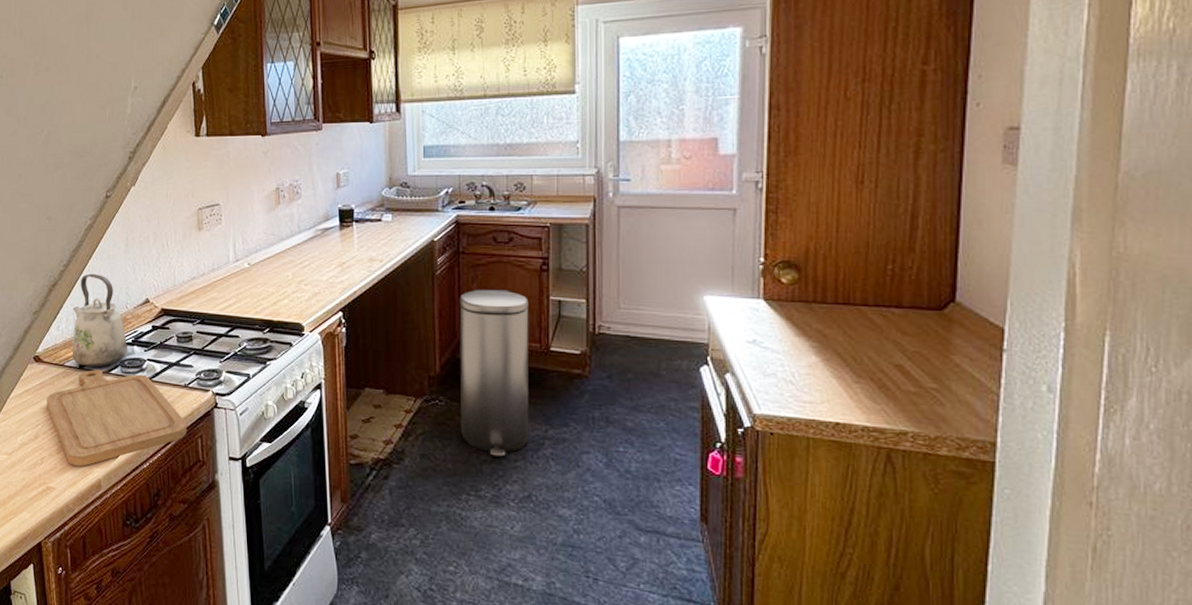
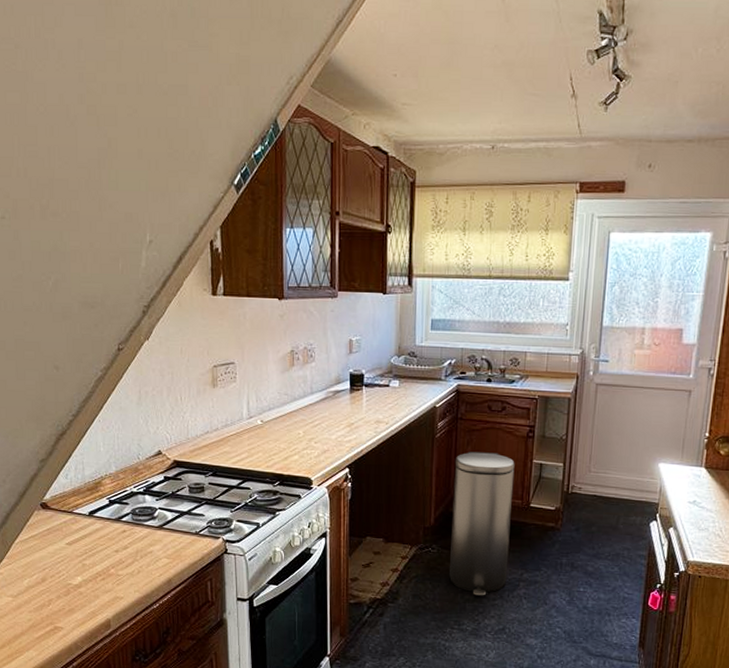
chopping board: present [46,370,187,466] -> none [54,517,197,607]
kettle: present [72,273,127,367] -> none [81,424,139,515]

